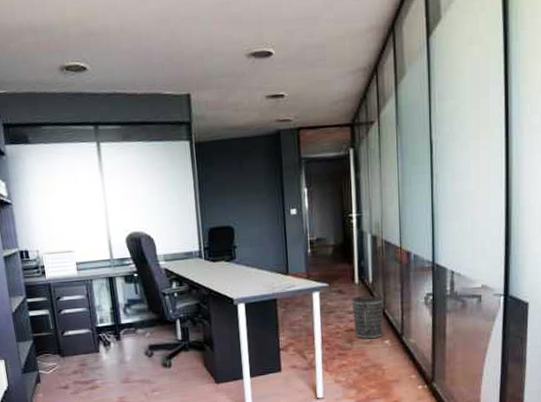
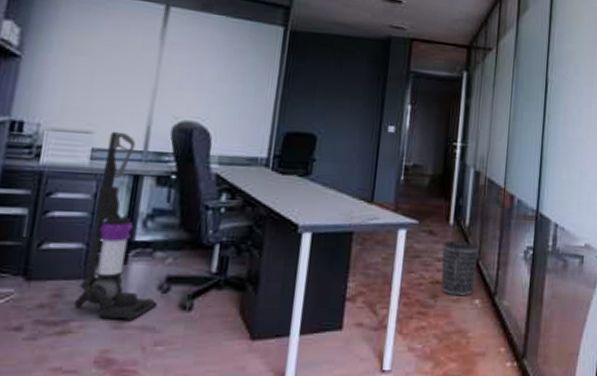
vacuum cleaner: none [85,247,147,377] -> present [73,131,158,320]

